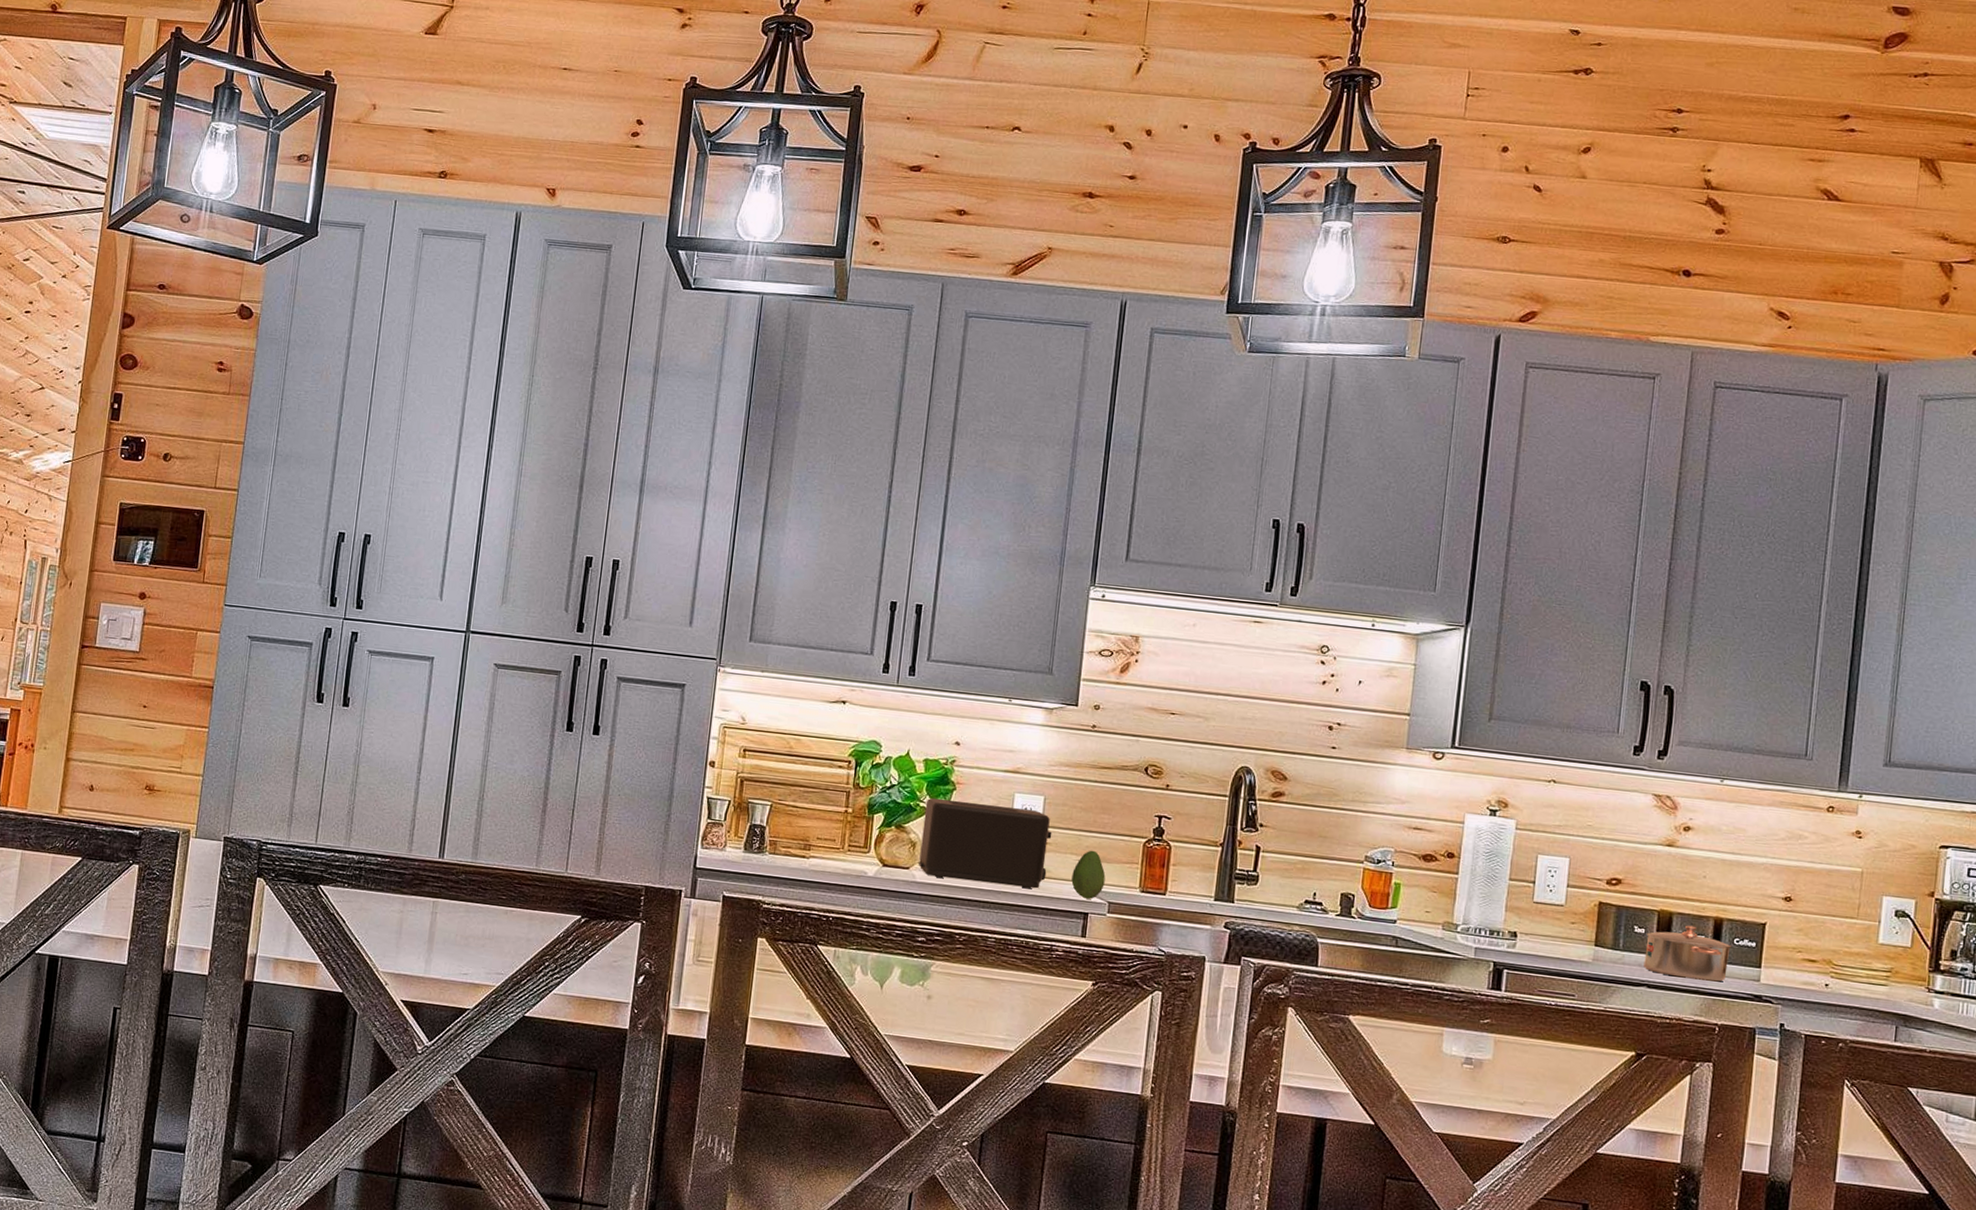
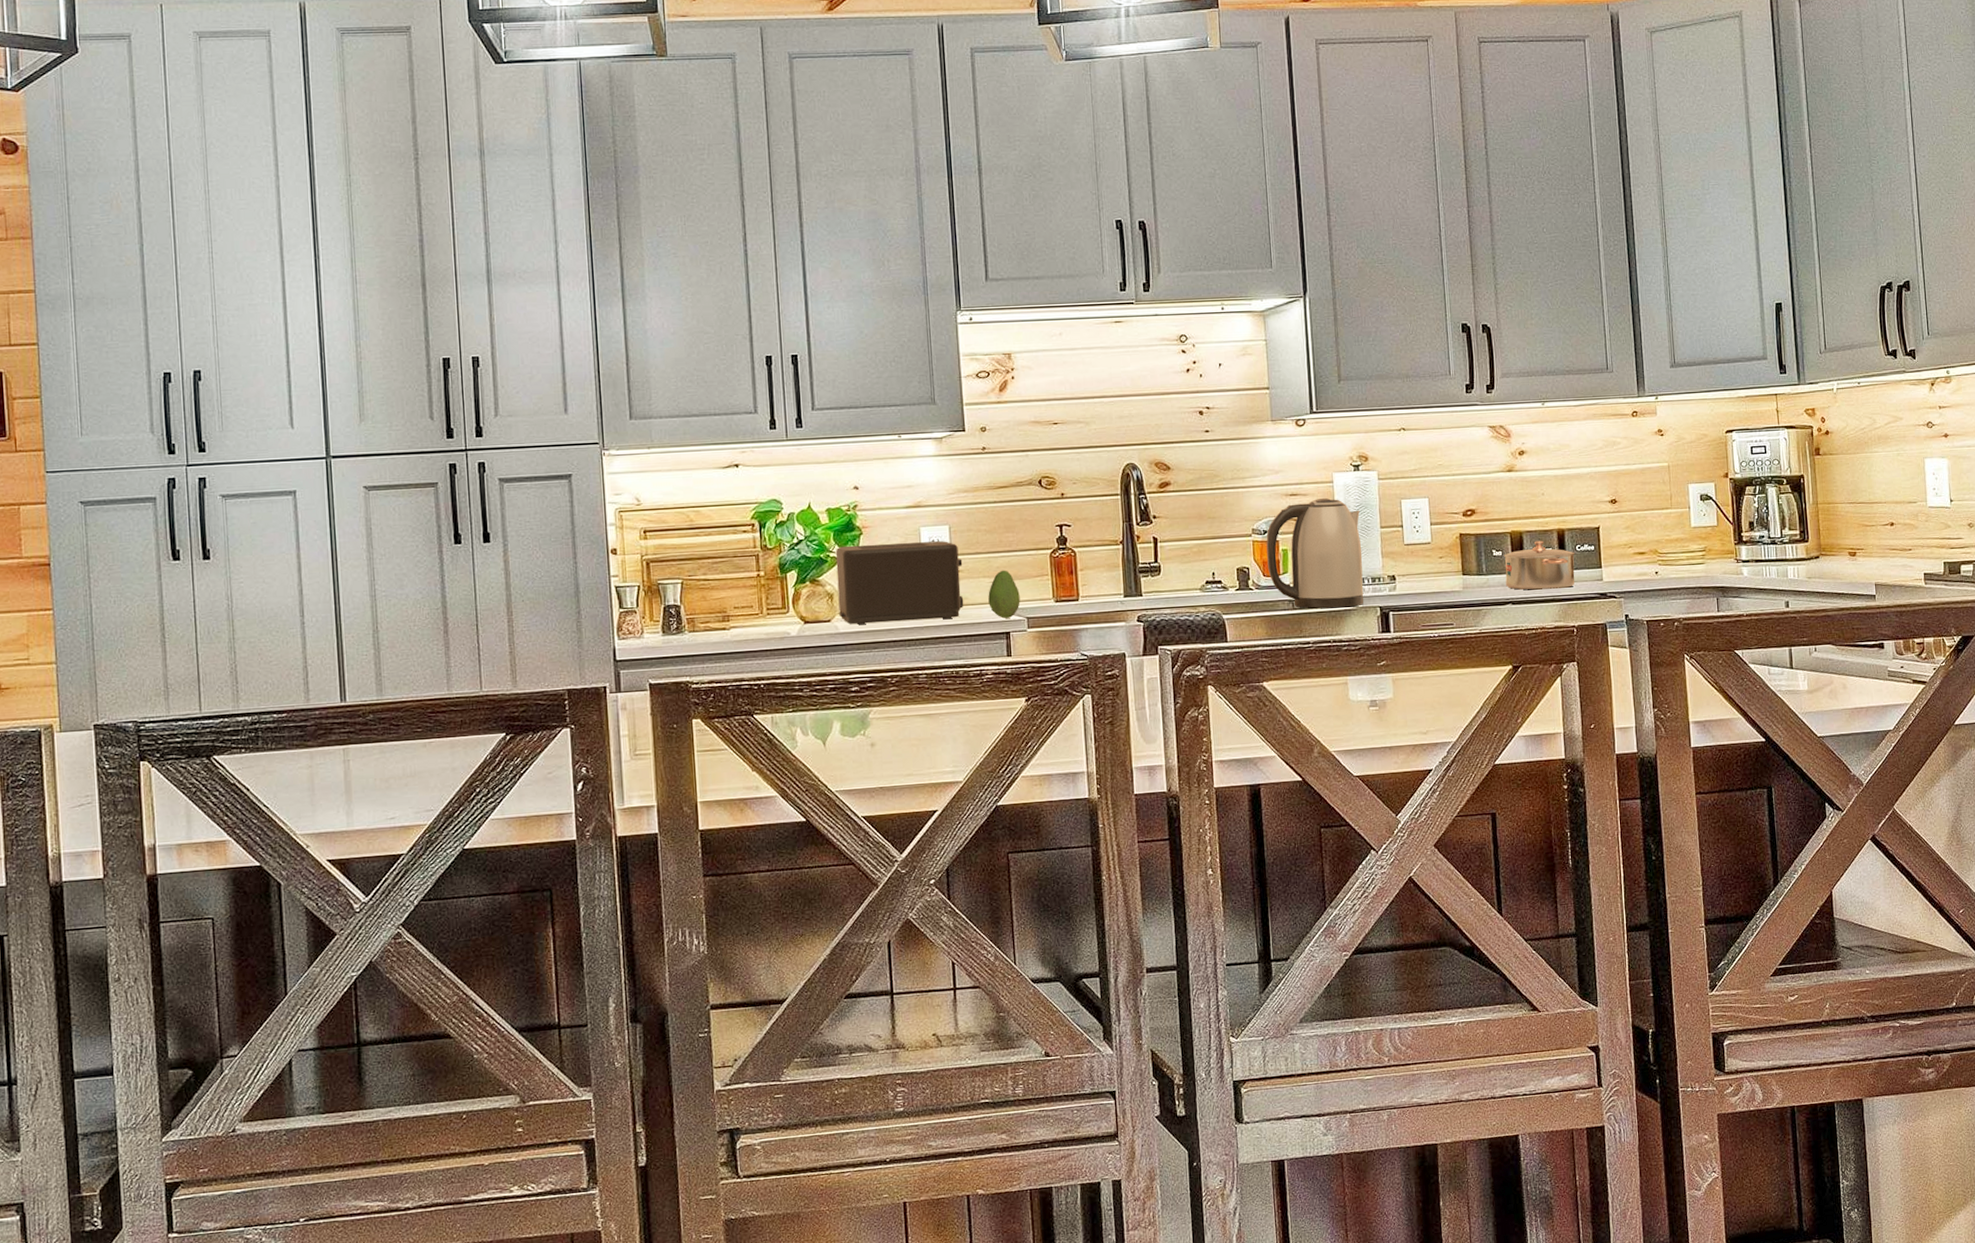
kettle: none [1375,837,1489,957] -> present [1266,497,1364,609]

